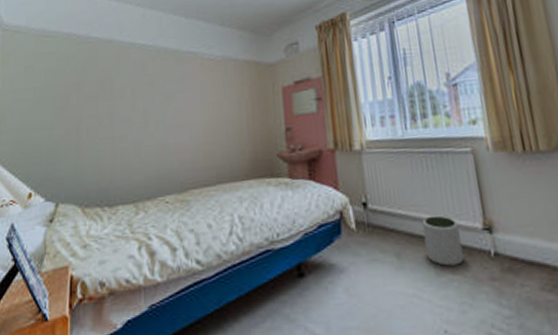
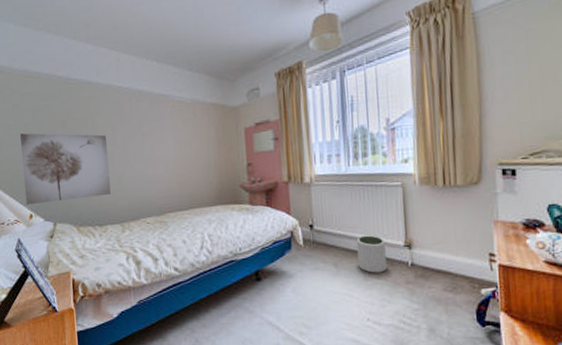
wall art: none [25,97,125,182] -> present [20,133,111,205]

